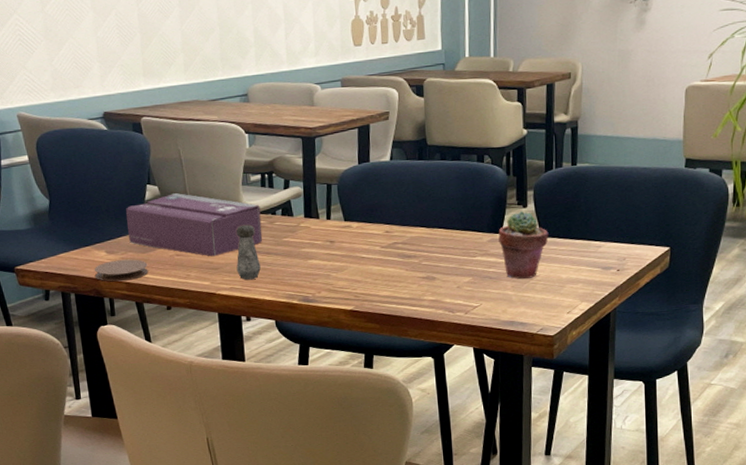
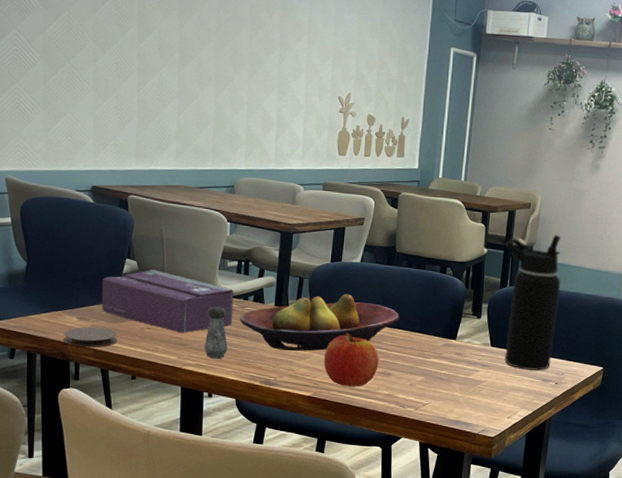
fruit bowl: none [269,196,438,264] -> present [240,294,399,351]
fruit: none [362,238,421,296] -> present [323,332,379,387]
potted succulent: present [498,211,549,279] -> none [452,321,498,383]
water bottle: none [546,105,614,260] -> present [504,235,561,371]

